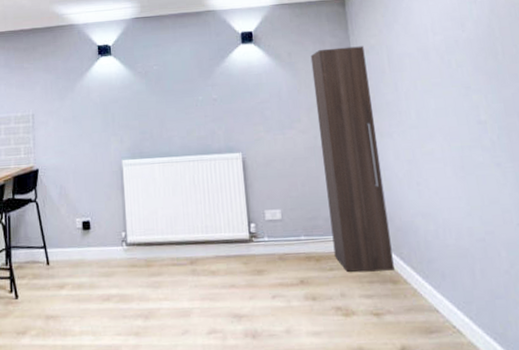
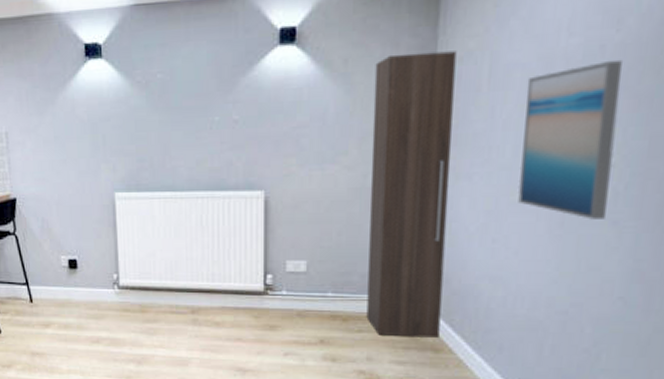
wall art: none [414,49,491,163] -> present [518,59,622,220]

